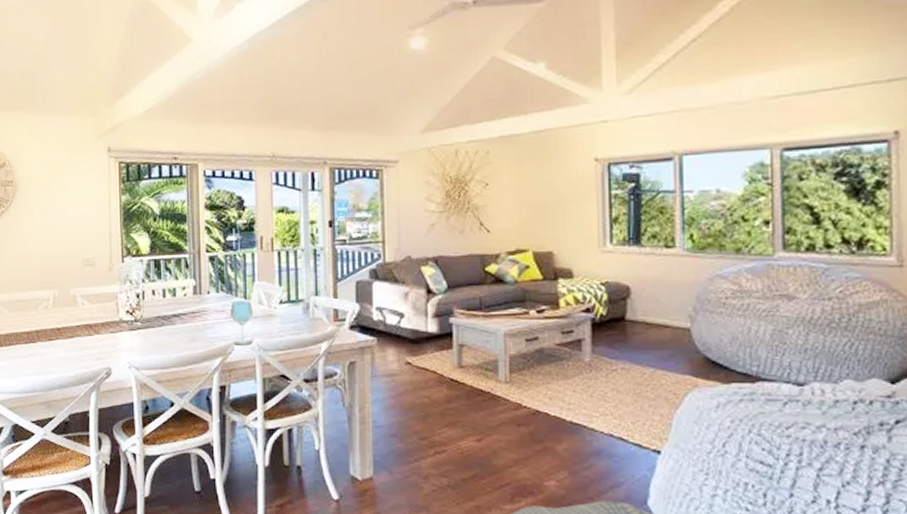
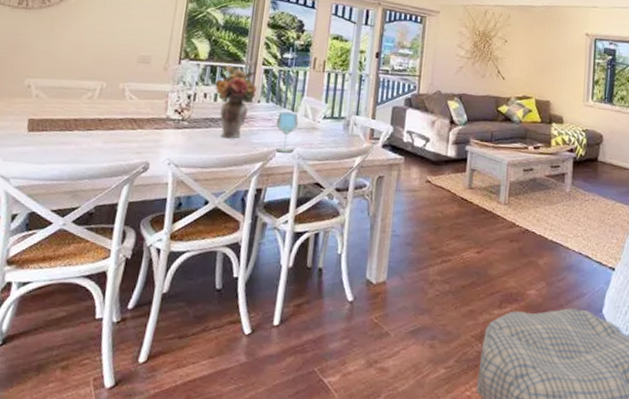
flower arrangement: none [160,257,204,336] -> present [214,65,257,139]

